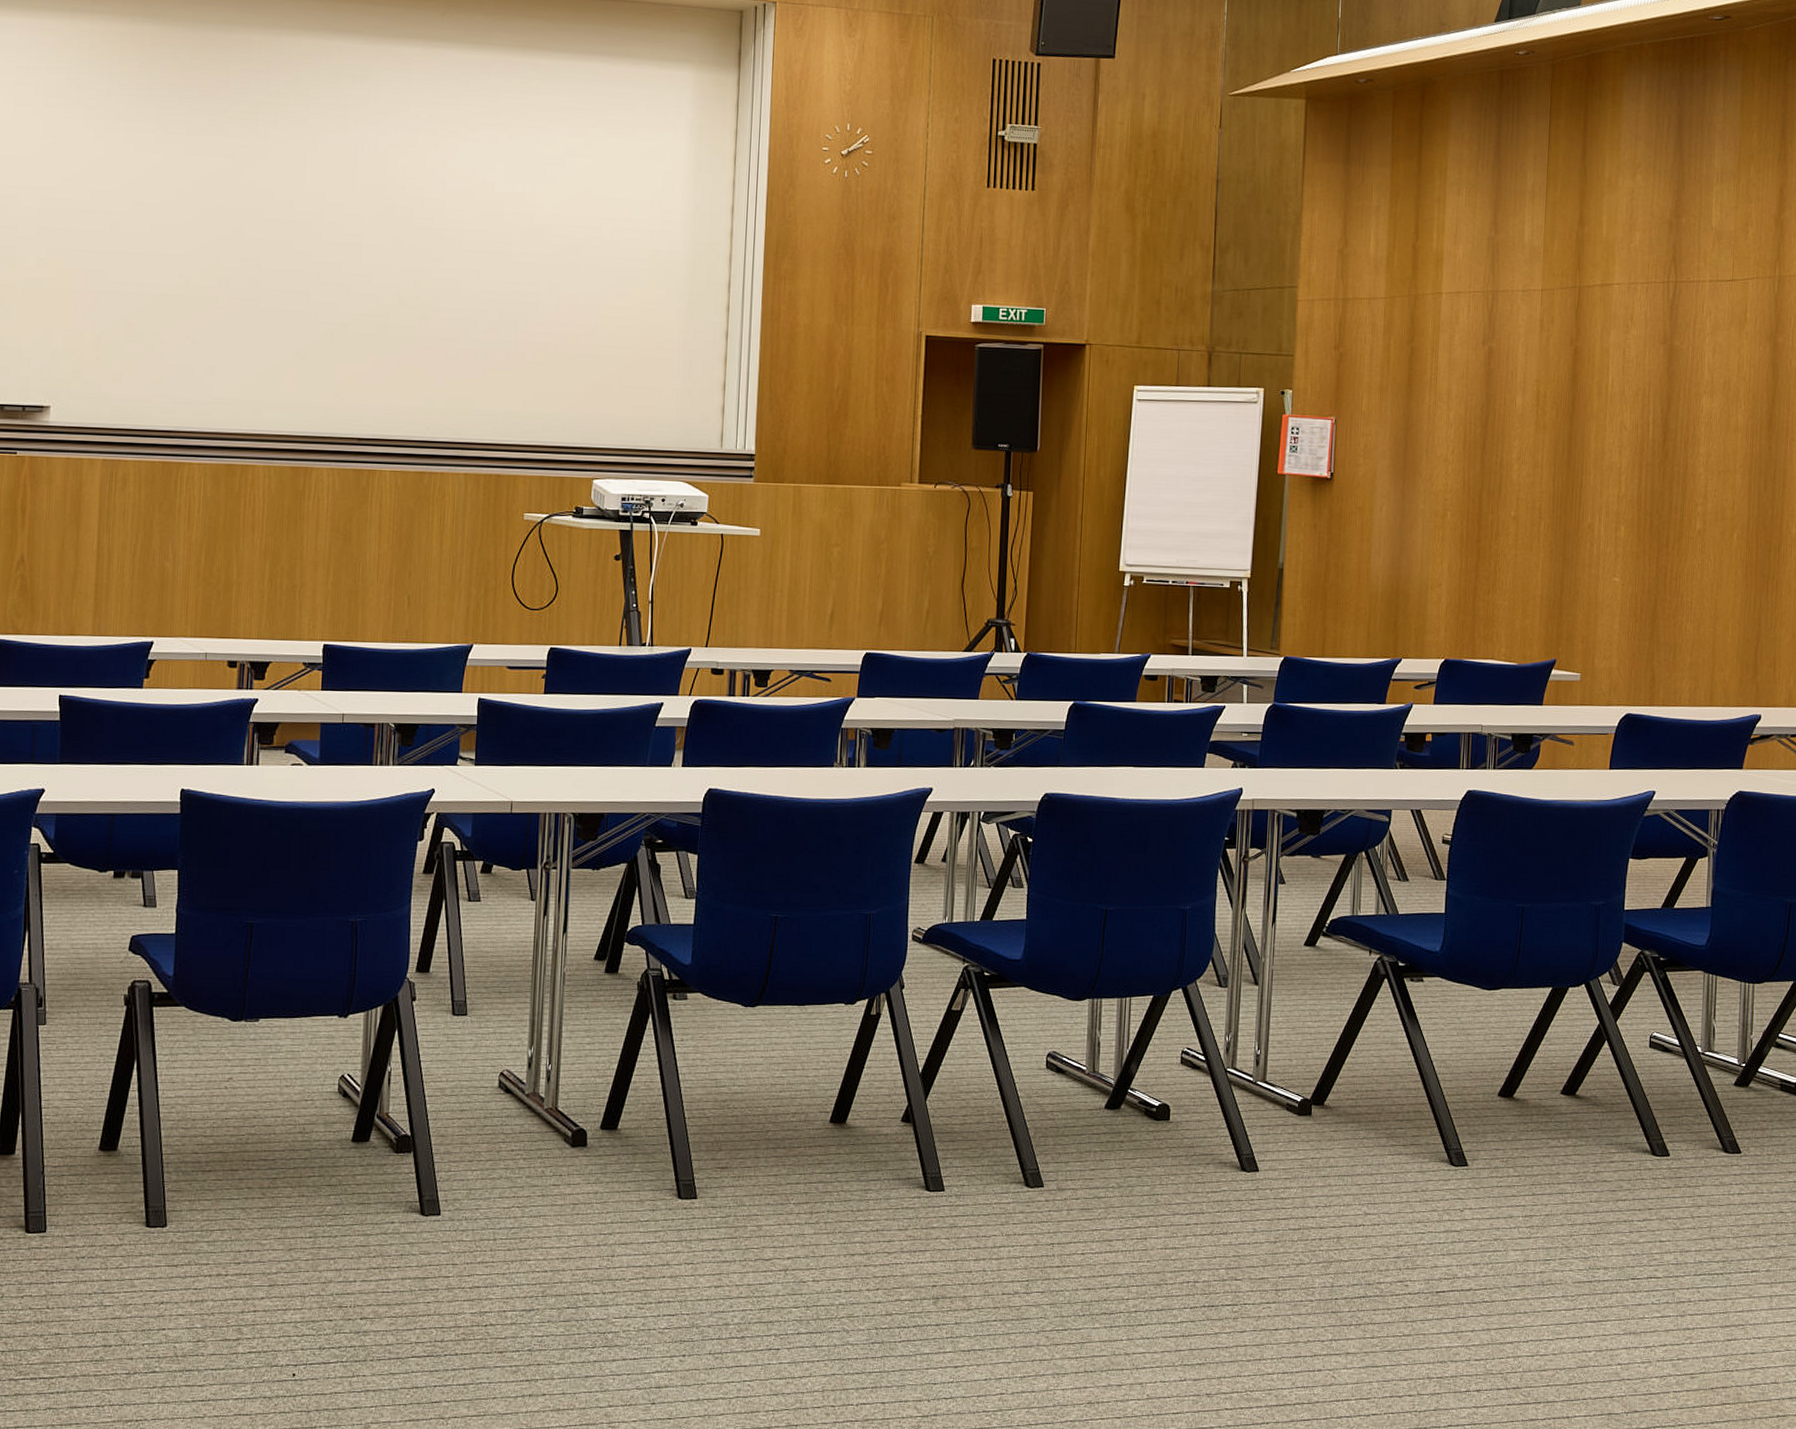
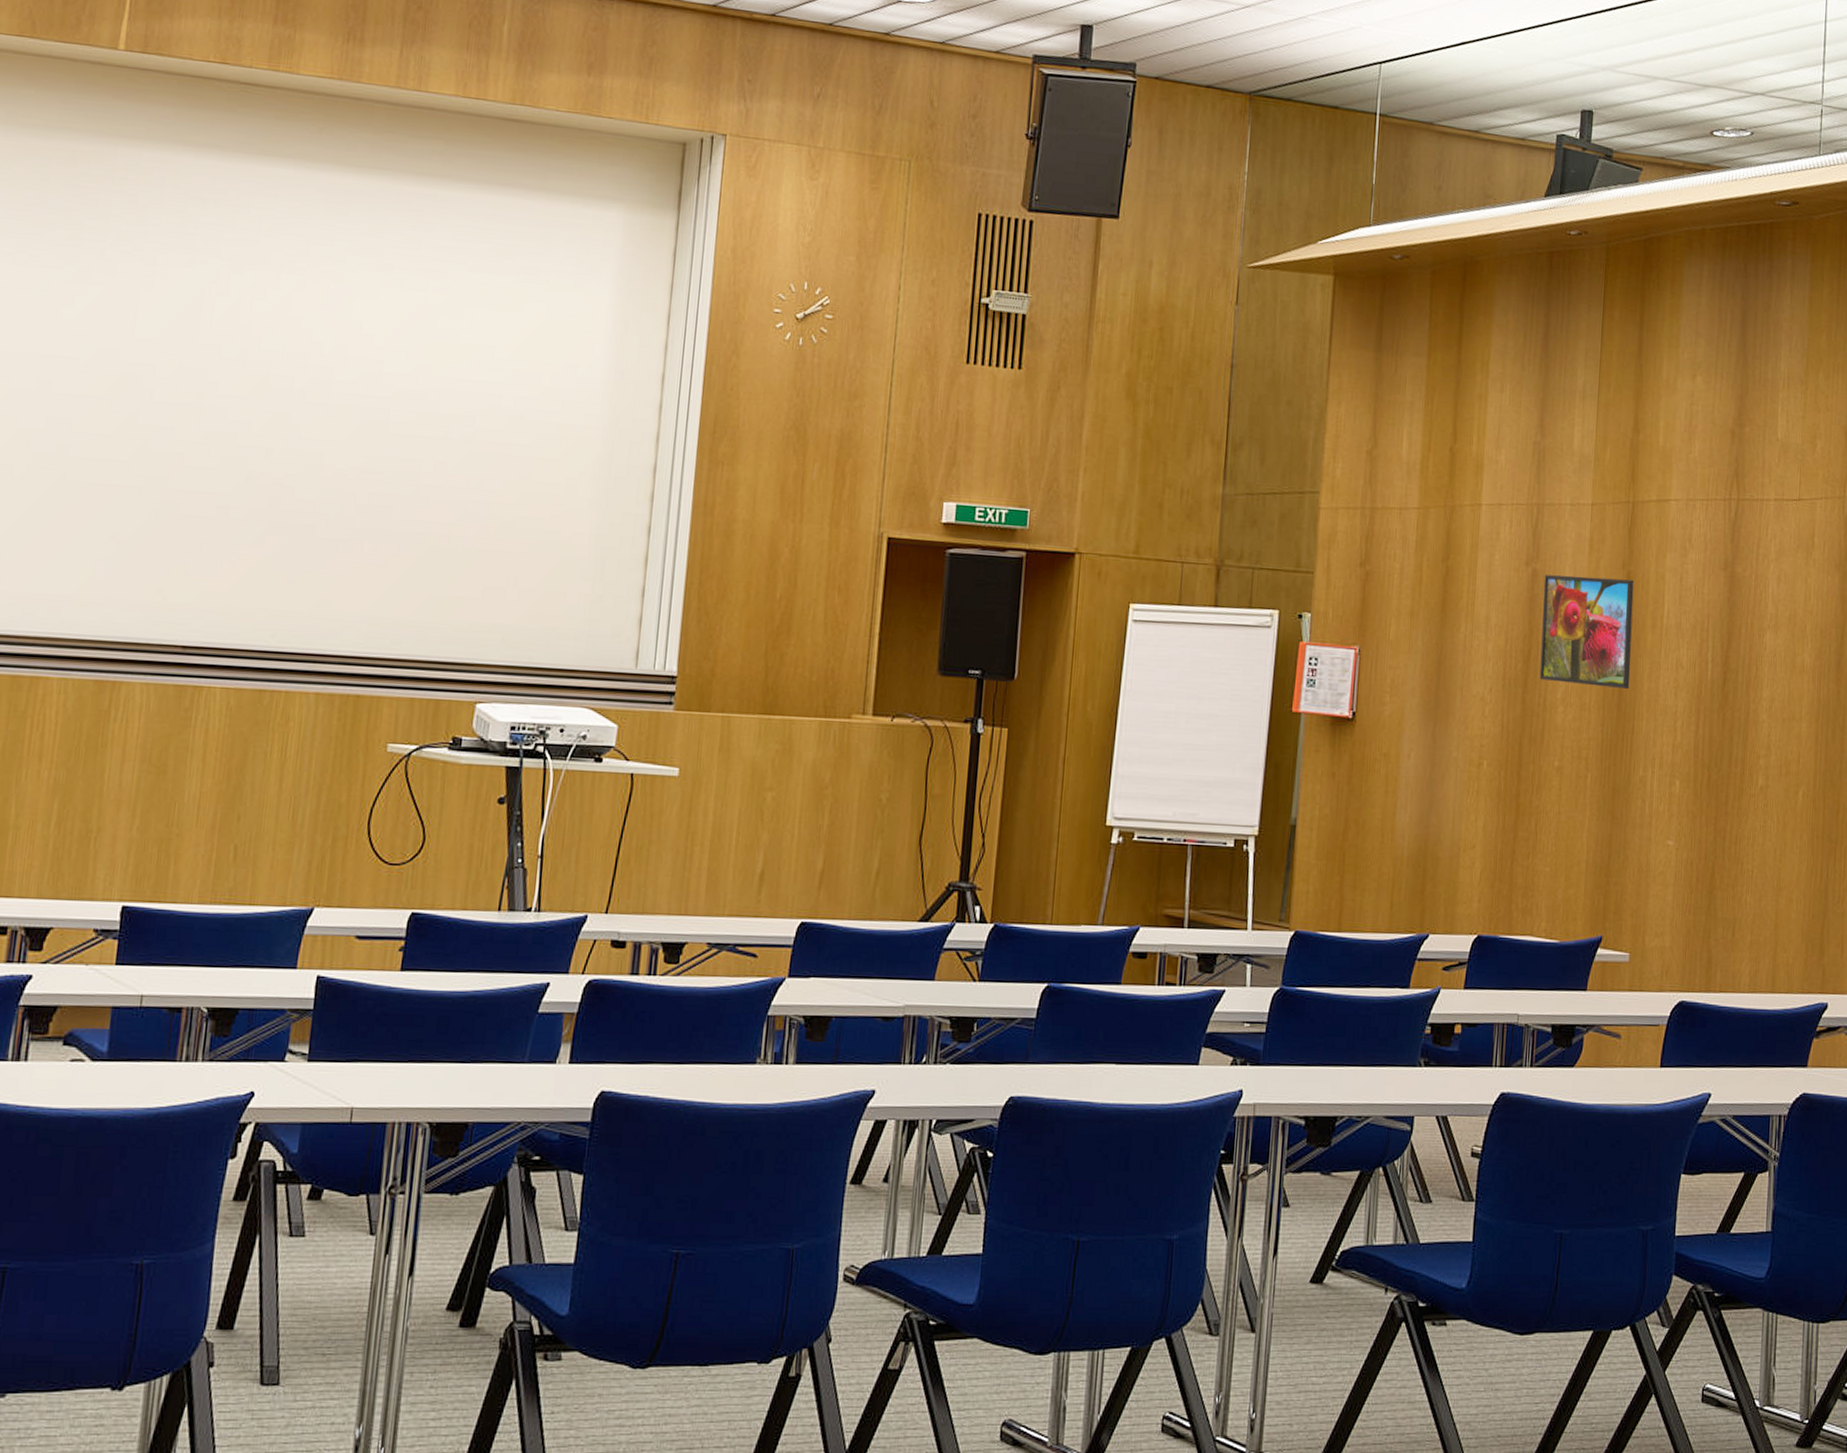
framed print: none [1496,352,1581,449] -> present [1539,575,1634,690]

